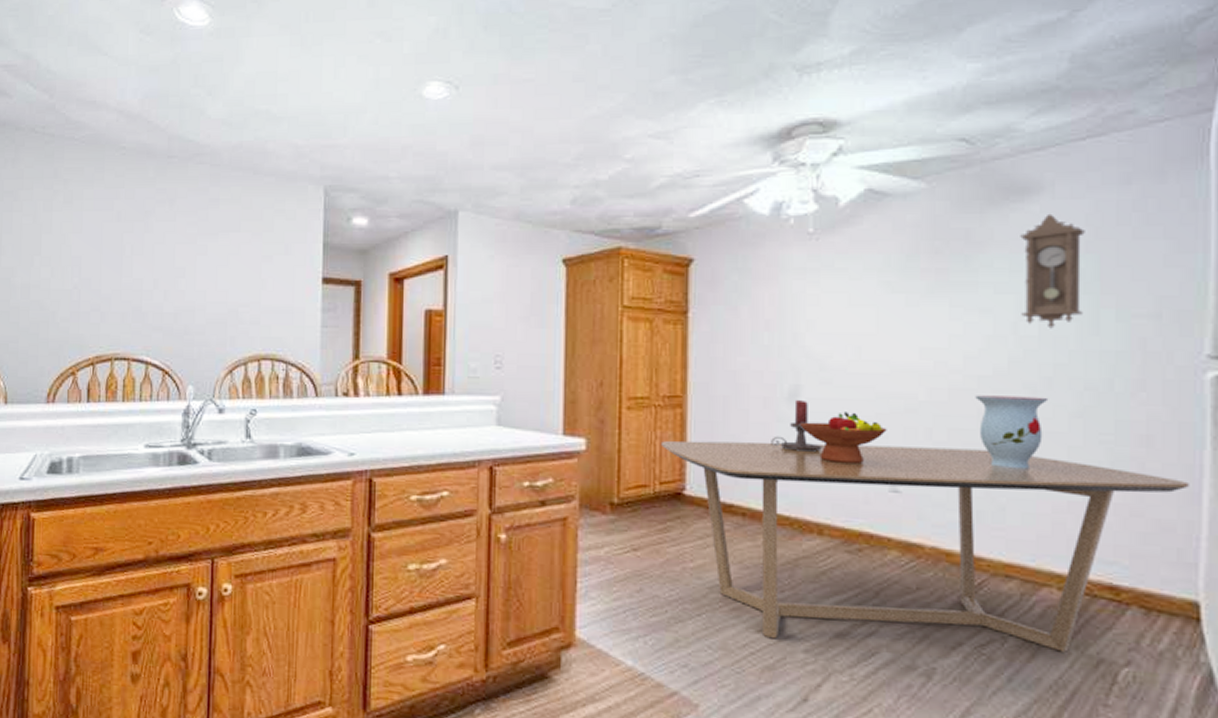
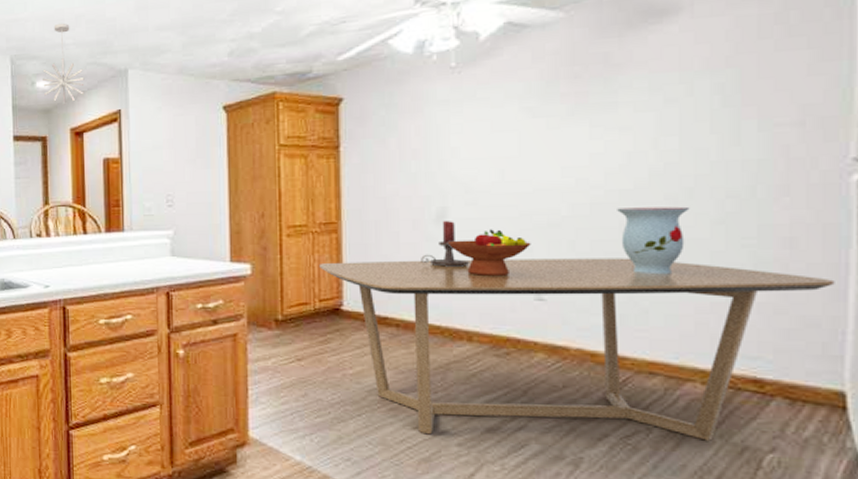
pendant light: none [360,153,408,246] -> present [42,23,84,105]
pendulum clock: present [1020,213,1085,329] -> none [659,32,725,142]

